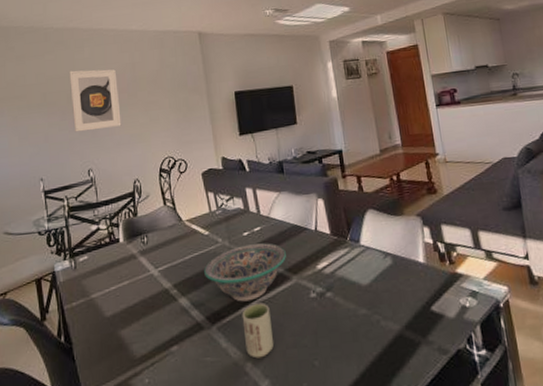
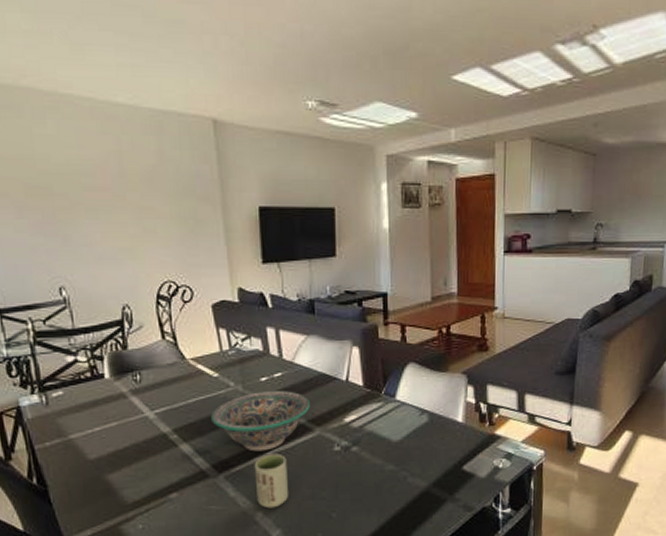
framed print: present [69,69,122,132] -> none [25,150,104,237]

